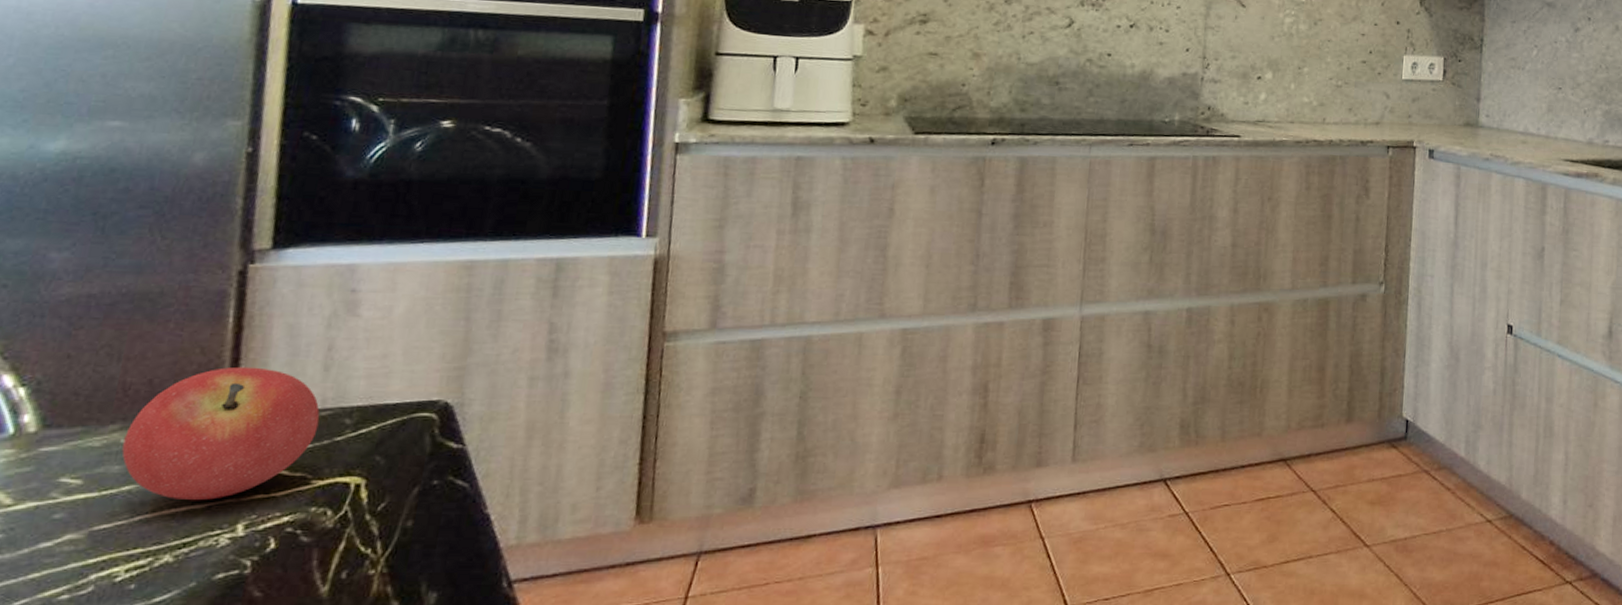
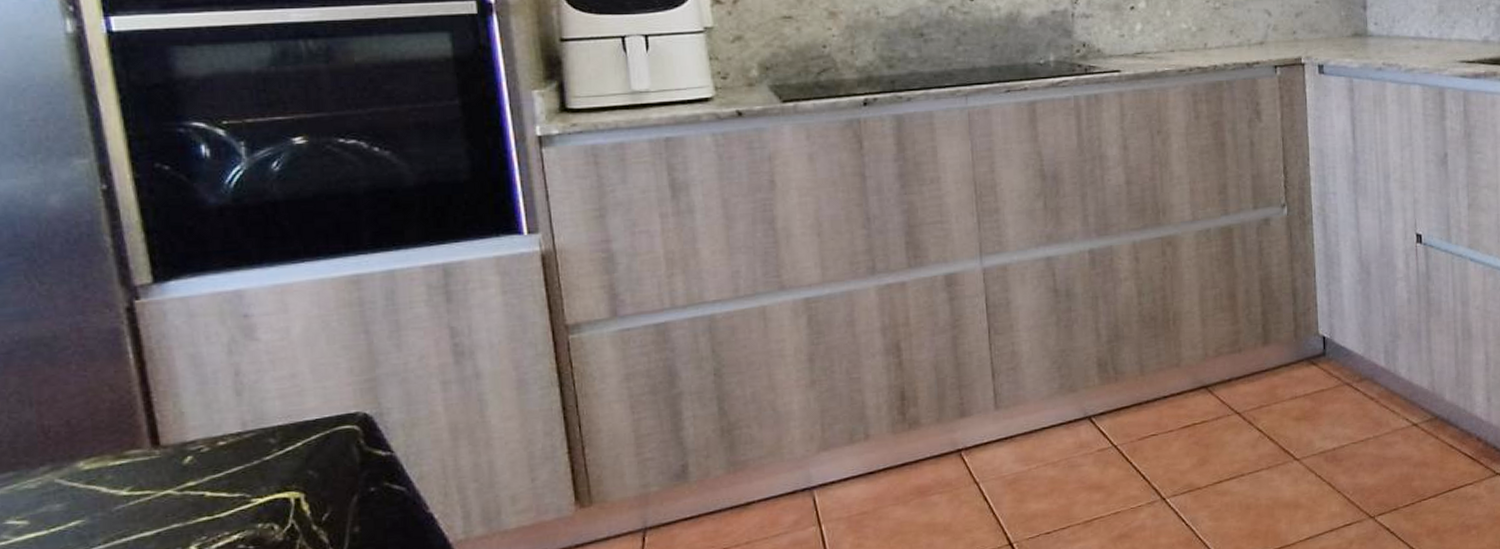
fruit: present [121,366,320,500] -> none [57,398,245,530]

